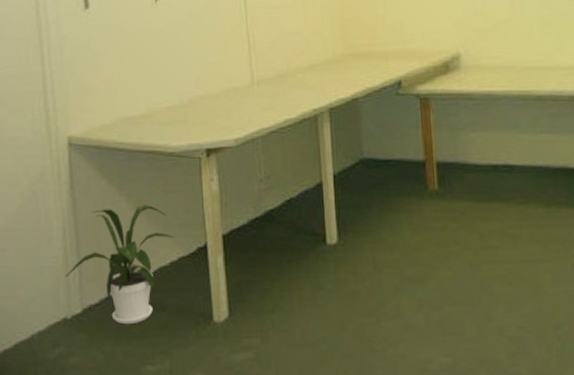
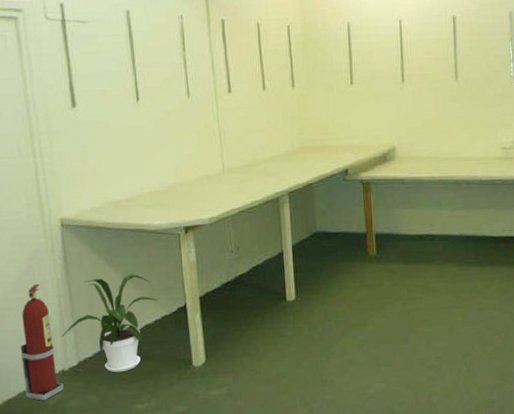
fire extinguisher: none [19,213,65,354] -> present [20,283,64,401]

